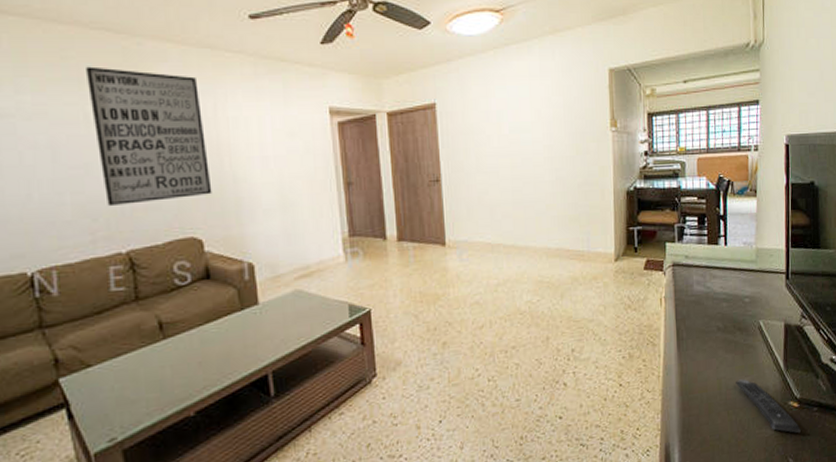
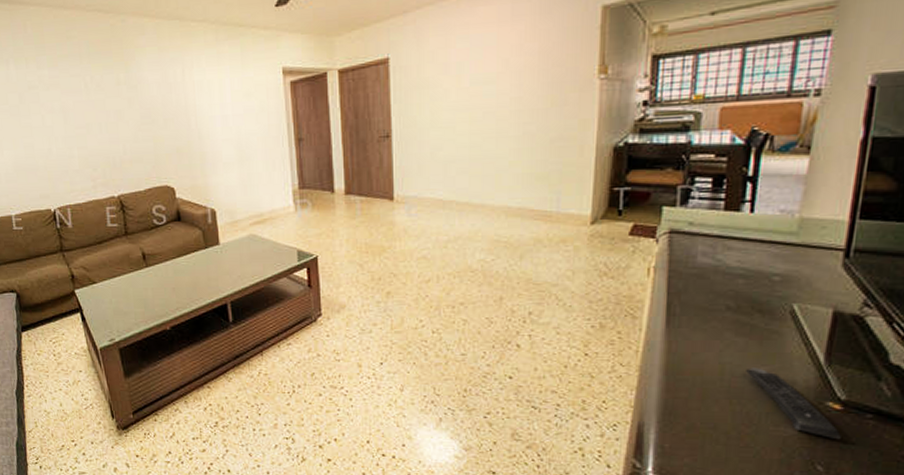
wall art: present [84,66,212,207] -> none [84,43,182,159]

